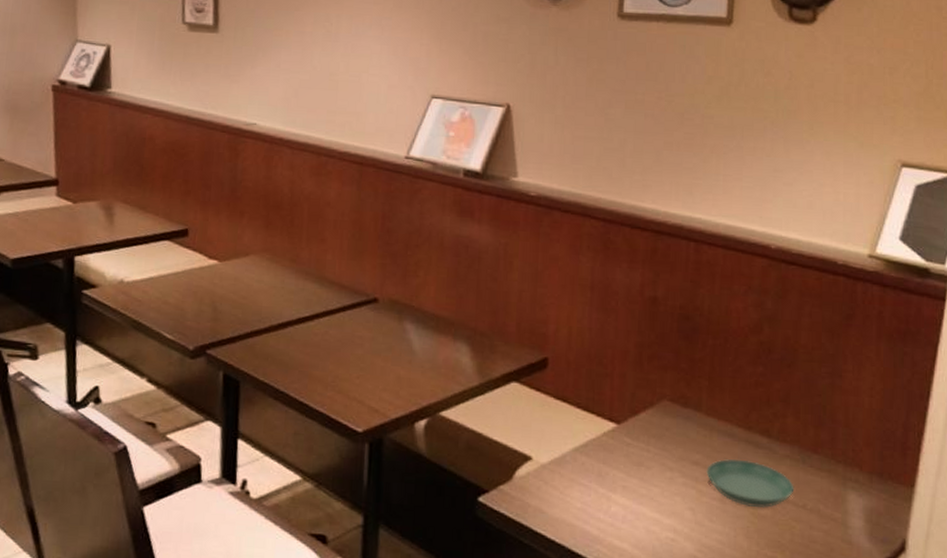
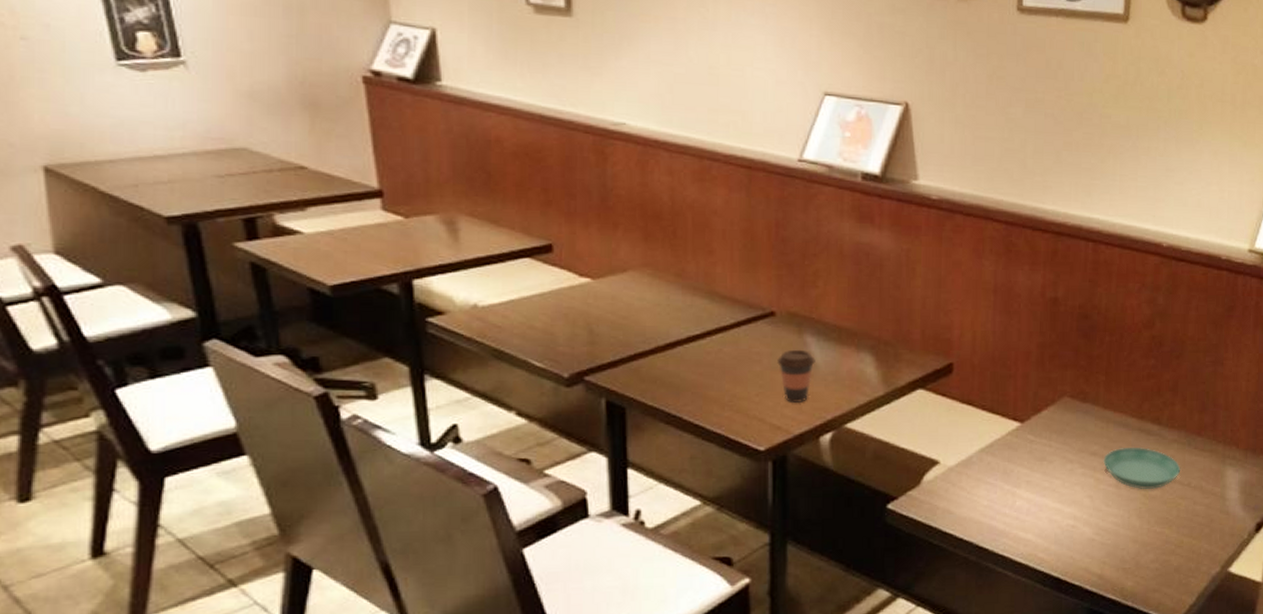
coffee cup: none [378,335,414,387] -> present [777,349,815,402]

